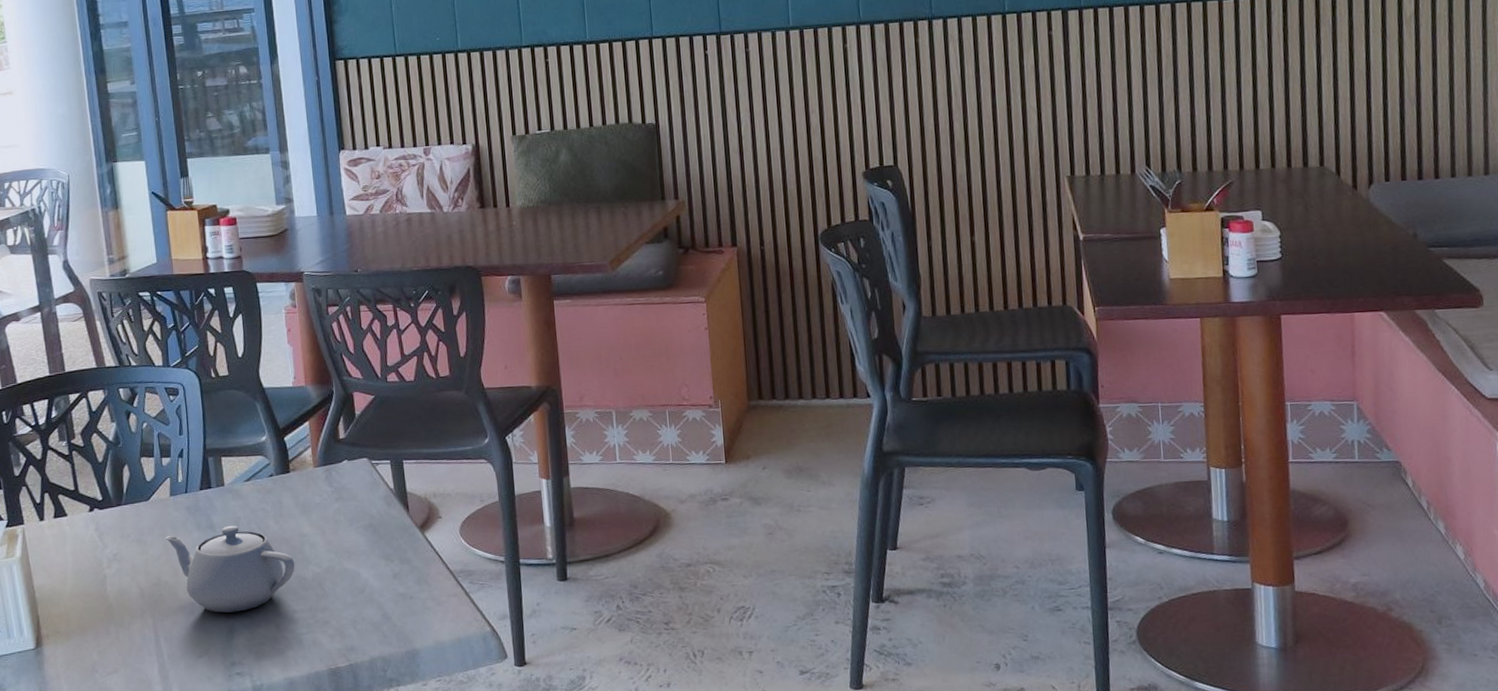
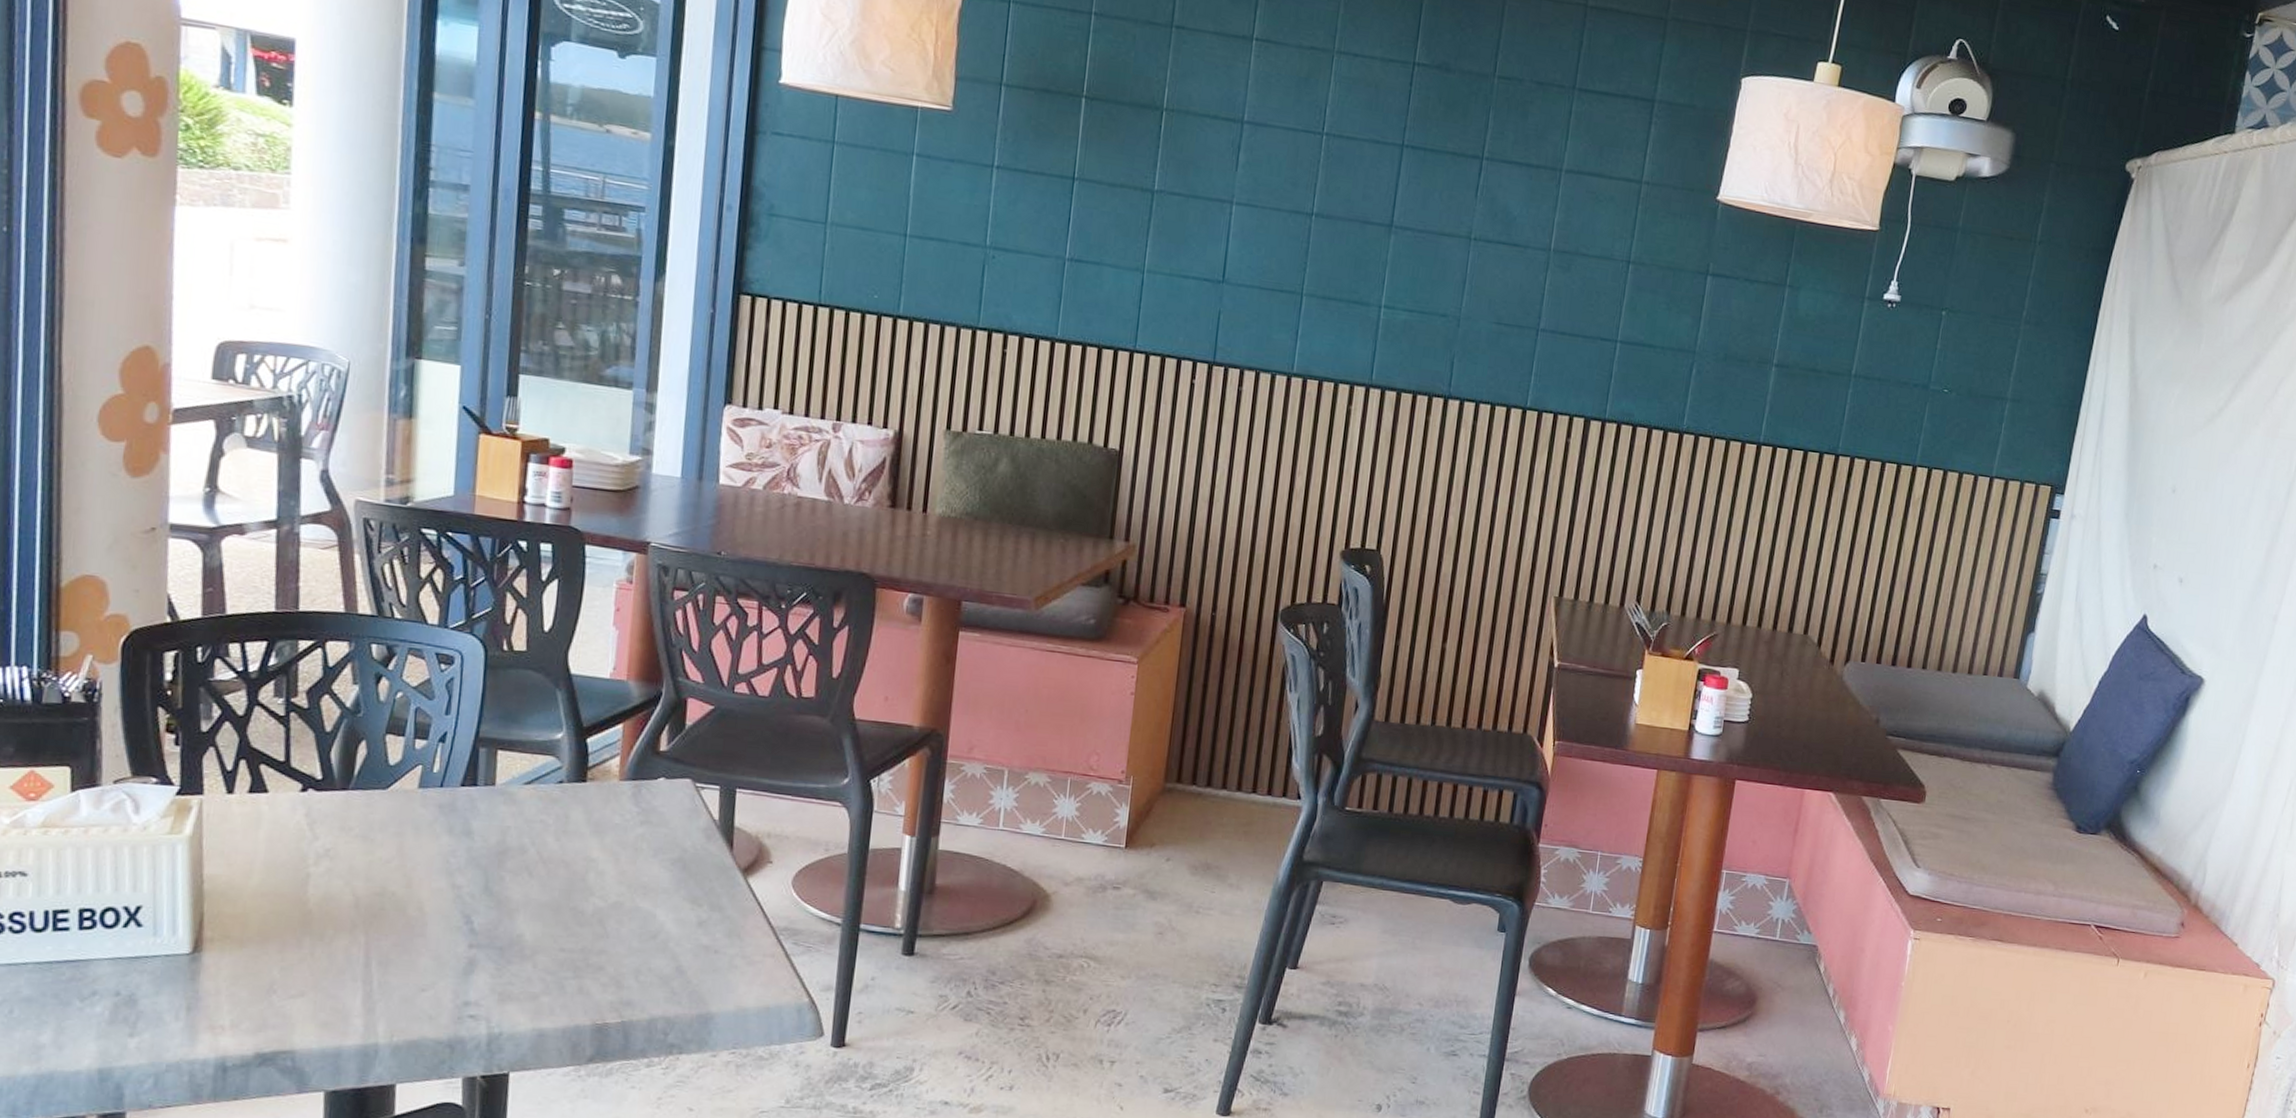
teapot: present [165,525,295,613] -> none [402,835,573,942]

